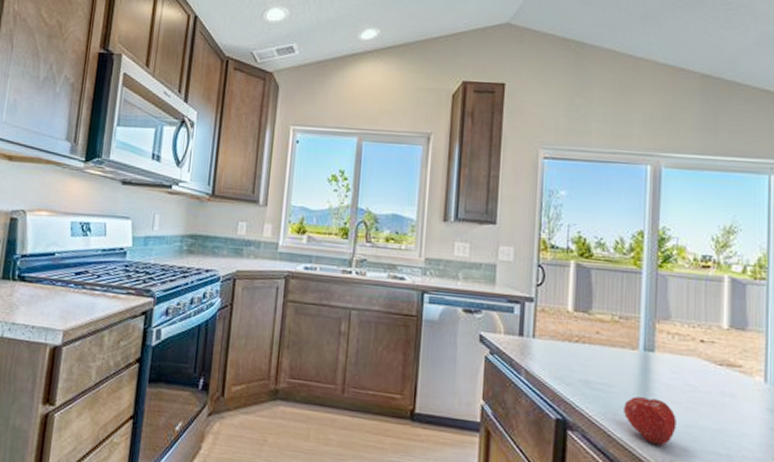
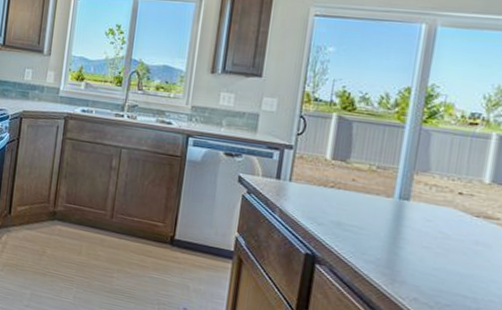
fruit: present [622,396,677,446] -> none [371,239,425,285]

